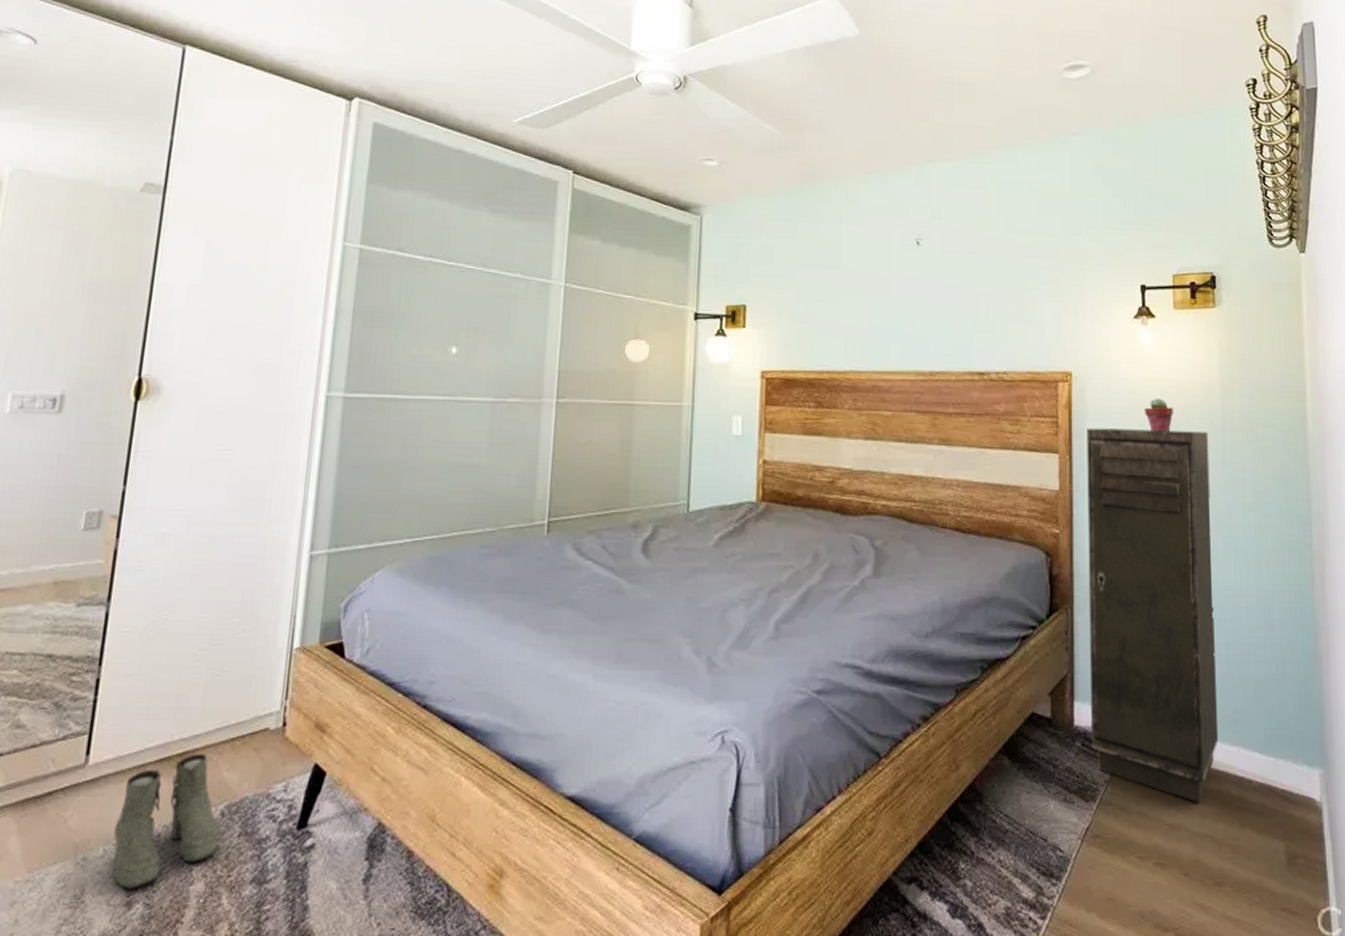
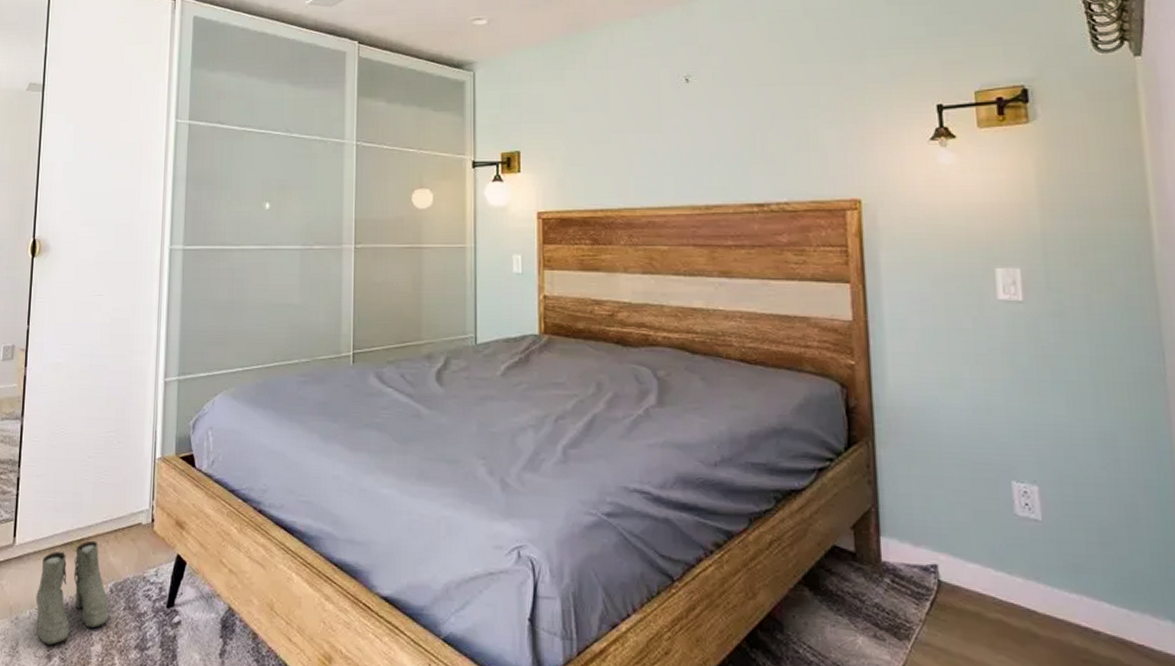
storage cabinet: present [1087,428,1219,803] -> none [881,256,1056,652]
potted succulent: present [1145,398,1174,432] -> none [948,222,984,258]

